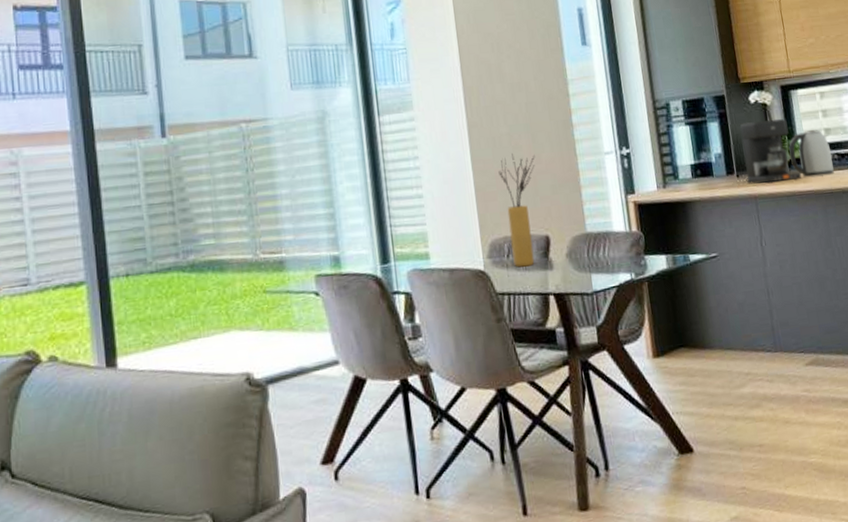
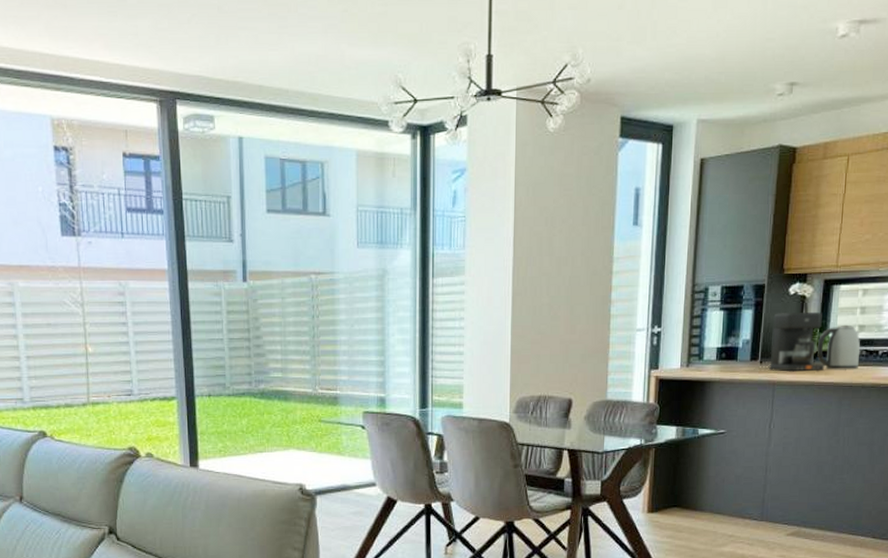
vase: present [498,154,535,268] -> none [534,323,571,424]

